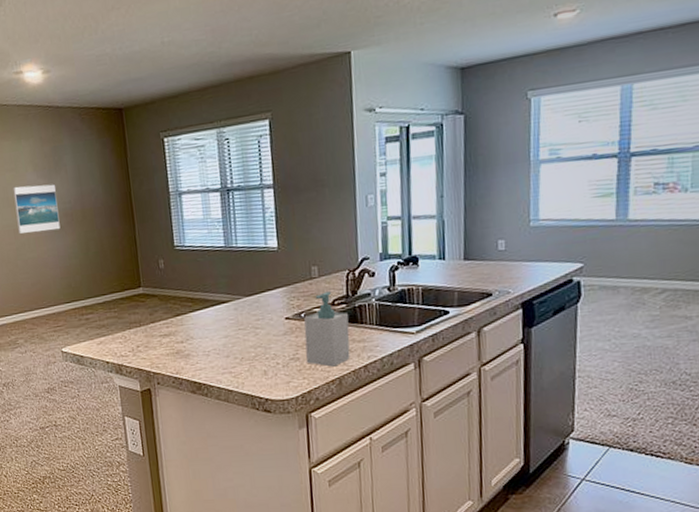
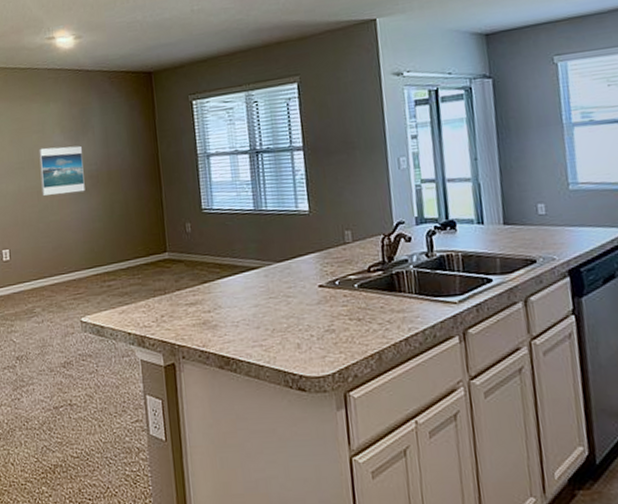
soap bottle: present [304,291,351,367] -> none [339,257,390,340]

